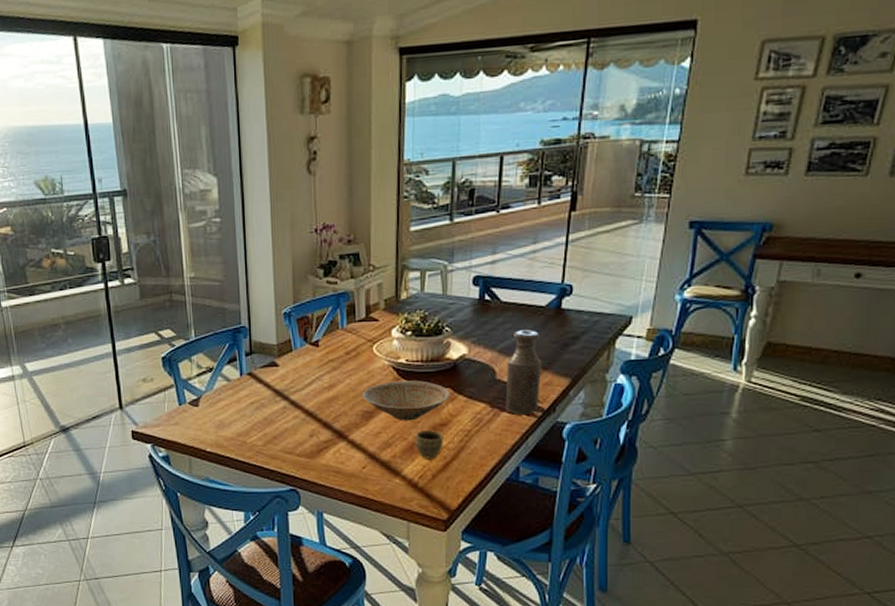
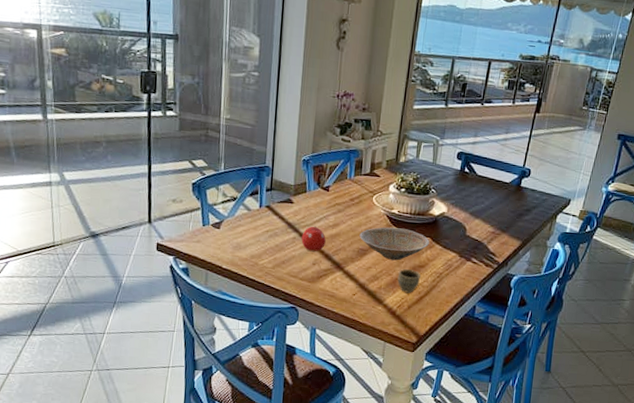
fruit: none [293,390,322,422] -> present [301,226,326,252]
bottle: present [505,330,542,415] -> none [470,199,503,266]

